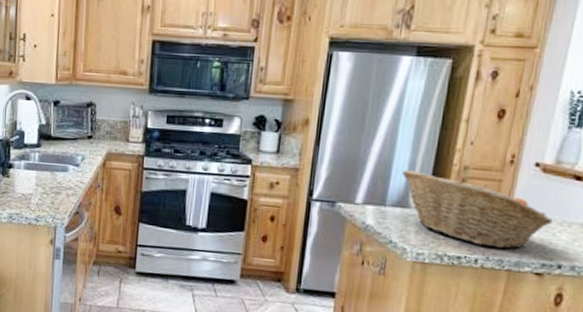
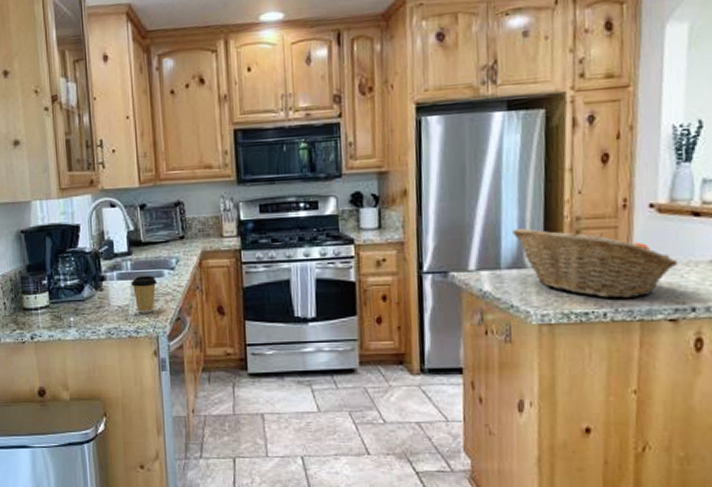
coffee cup: none [36,168,61,204] -> present [130,275,157,313]

